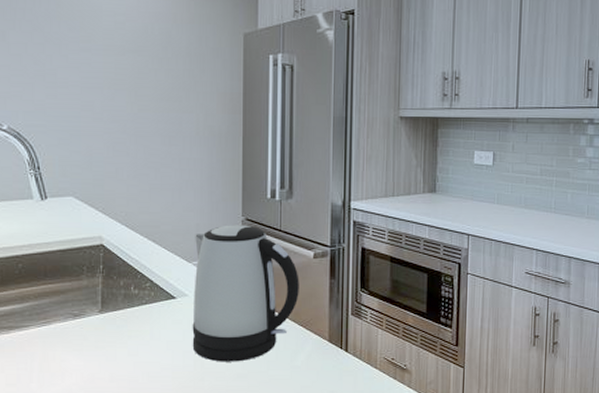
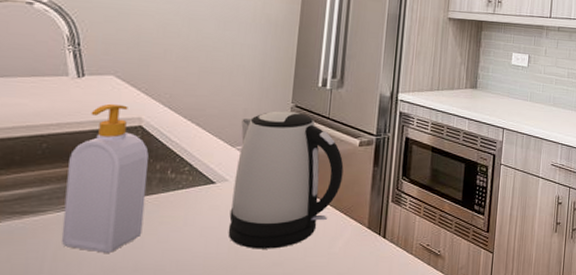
soap bottle: none [43,224,114,366] -> present [61,103,149,254]

